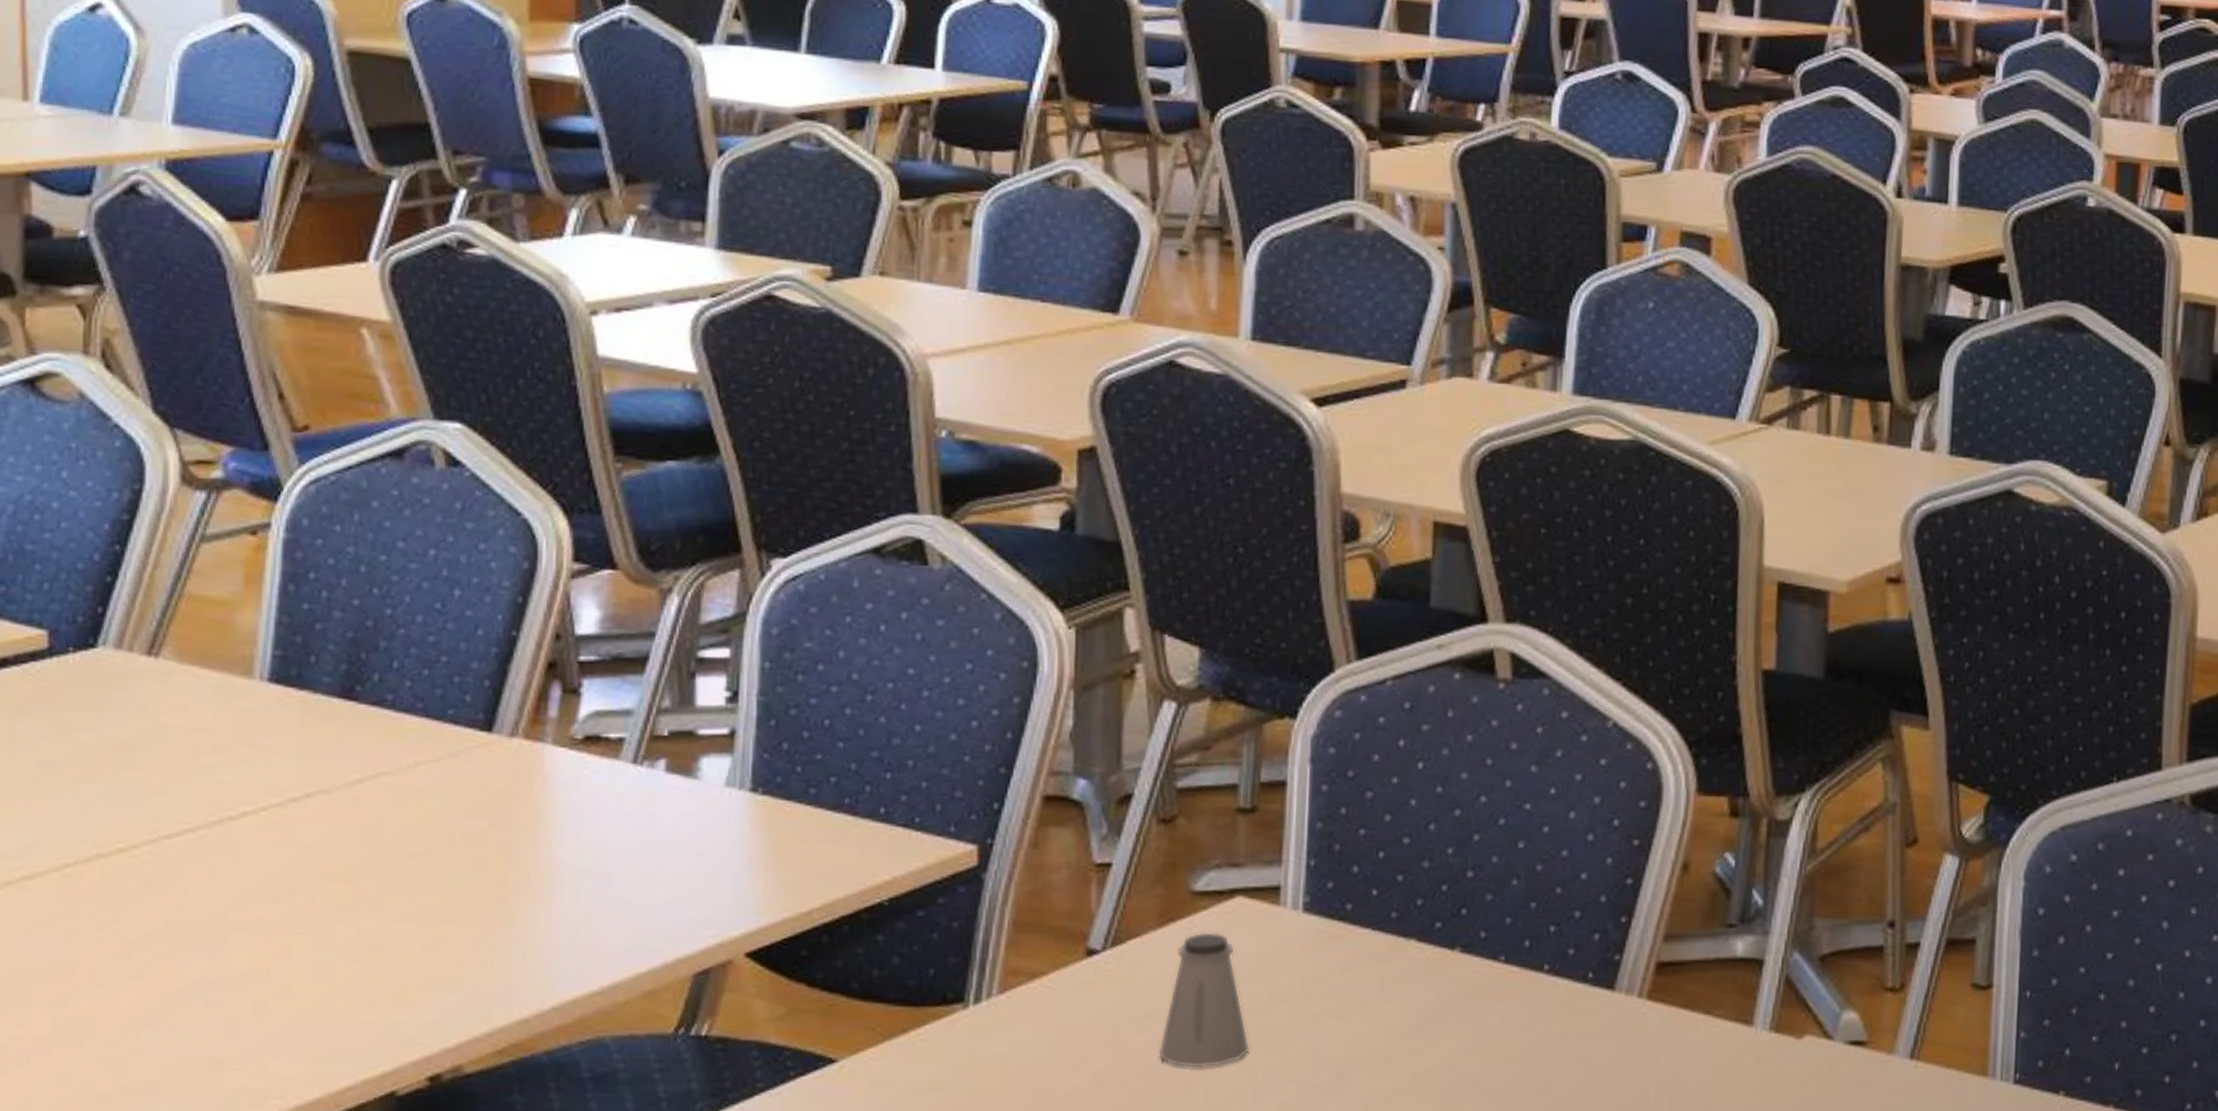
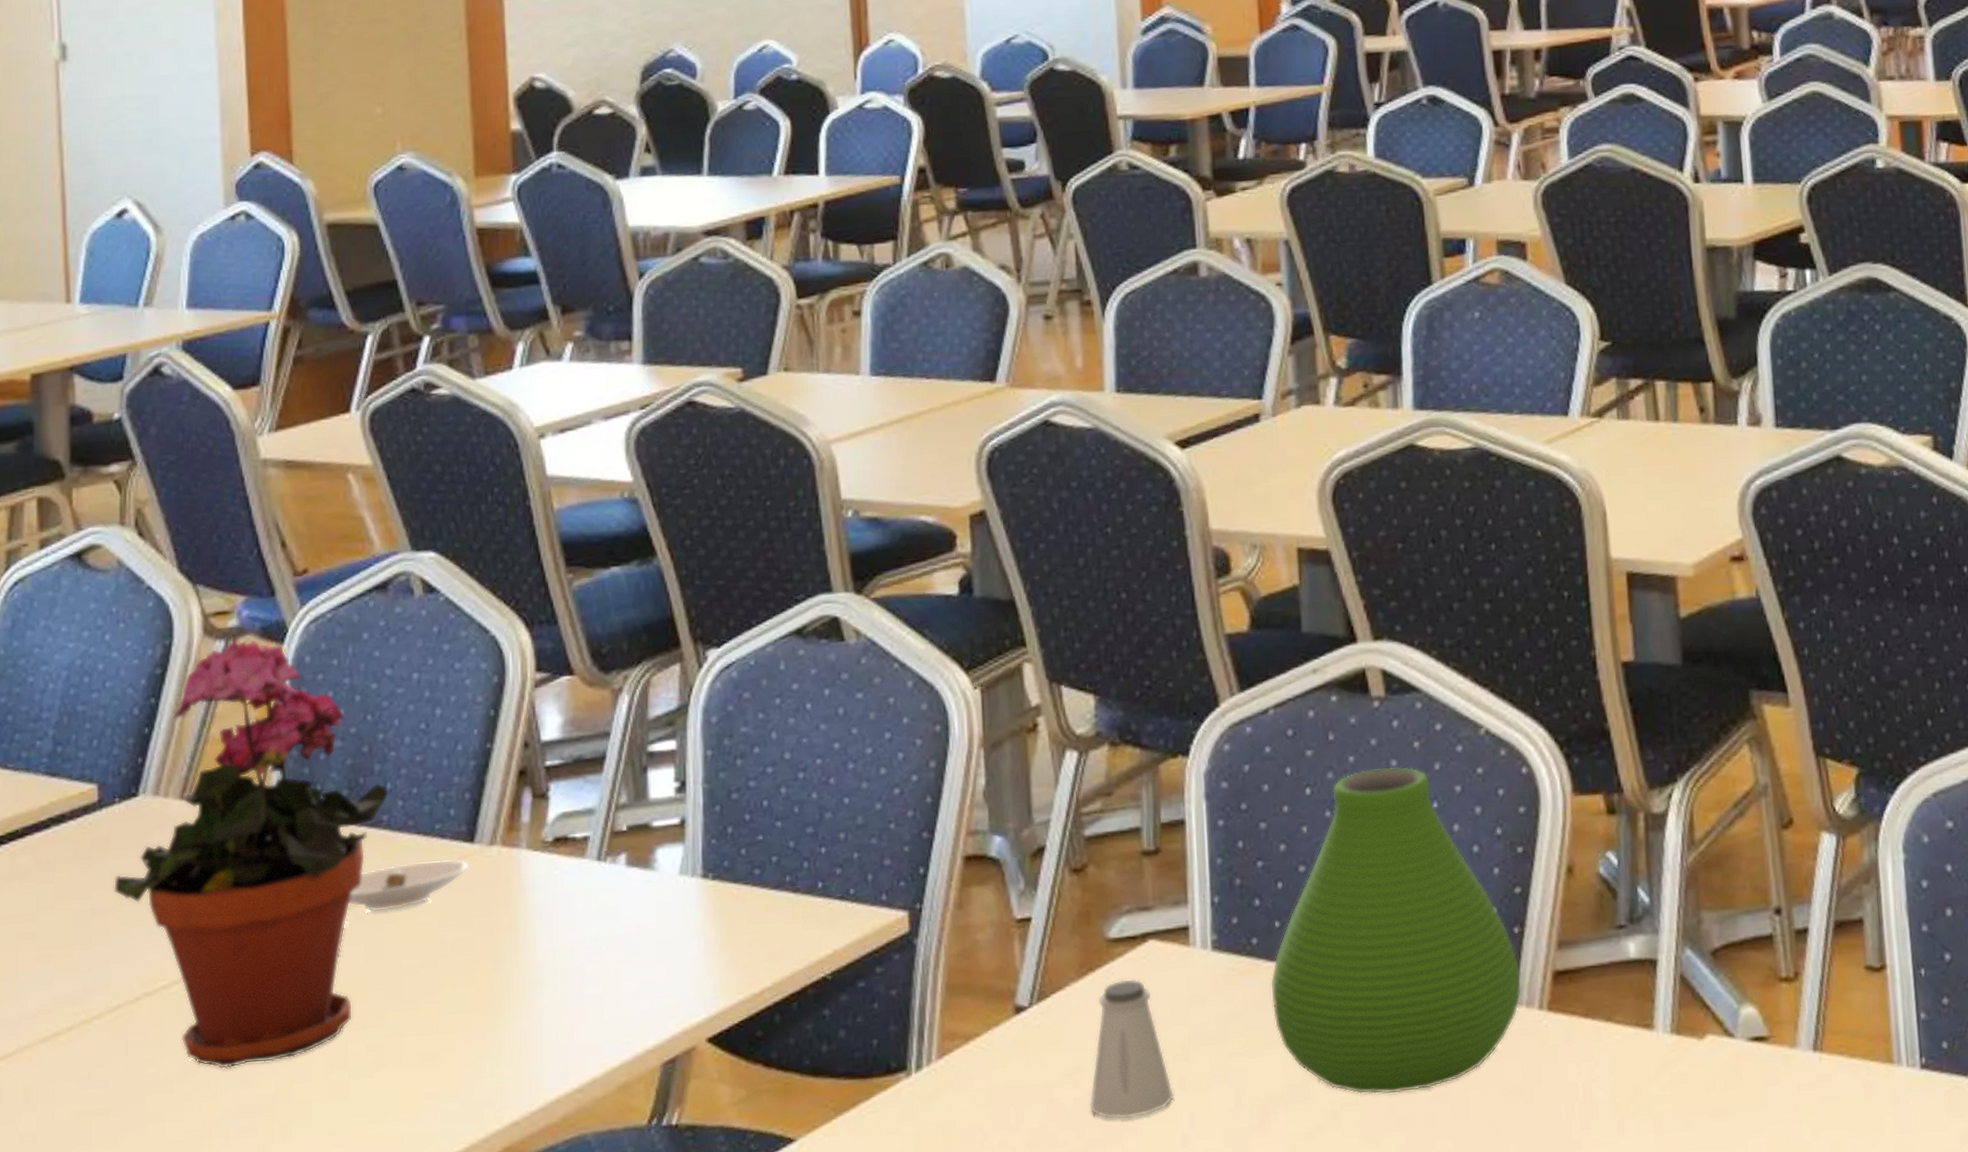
potted plant: none [63,491,395,939] -> present [113,639,389,1069]
saucer: none [343,746,485,794] -> present [348,859,469,912]
vase: none [1361,749,1624,1065] -> present [1270,766,1522,1095]

